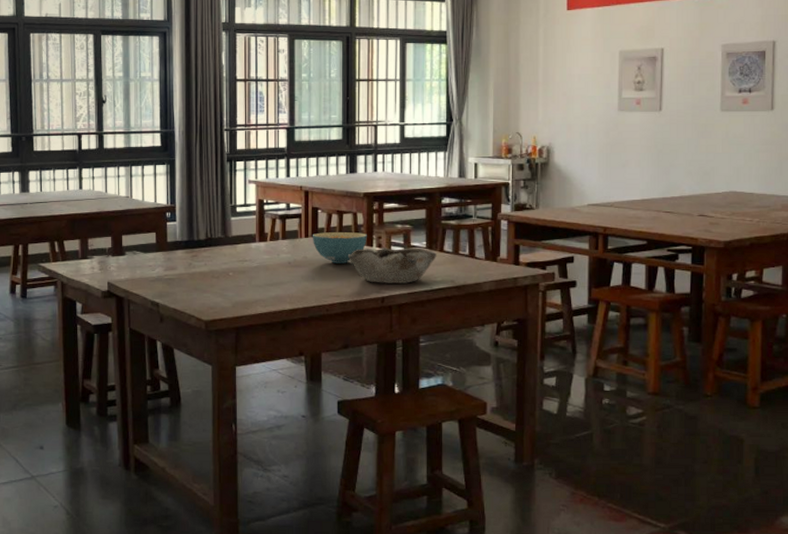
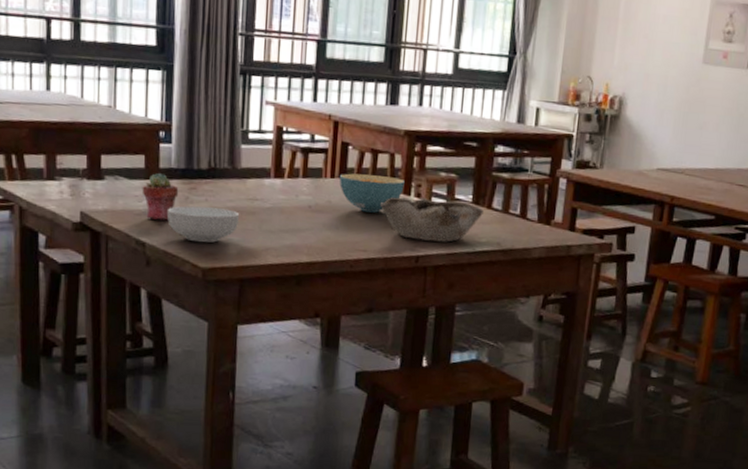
potted succulent: none [154,245,183,284] -> present [142,172,179,221]
cereal bowl: none [175,269,233,300] -> present [167,205,240,243]

